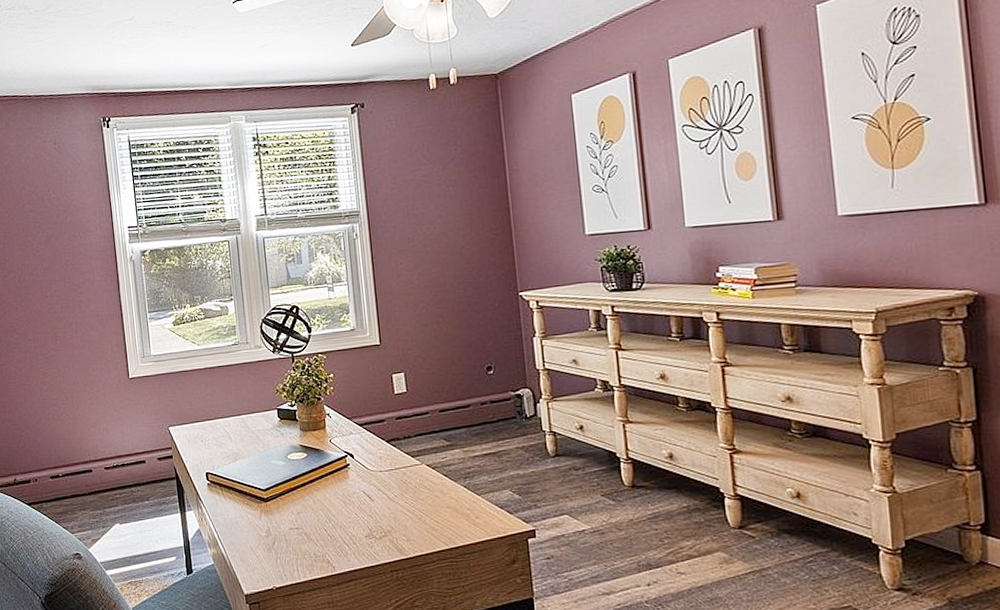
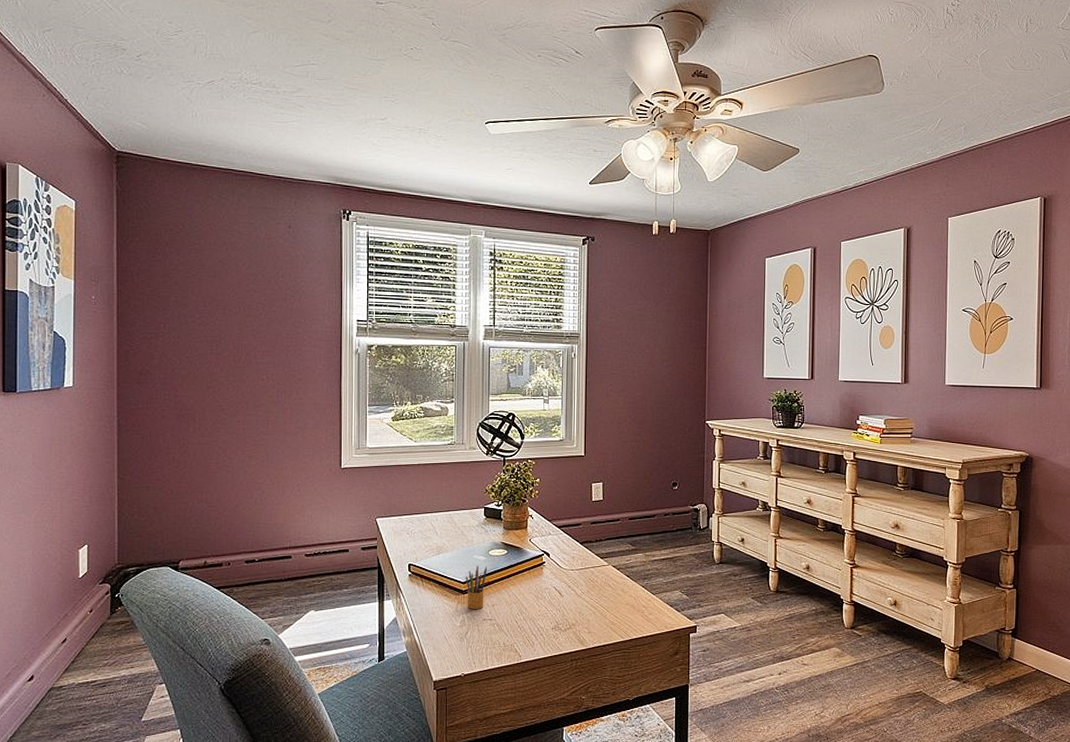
pencil box: none [266,470,289,518] -> present [466,565,487,609]

